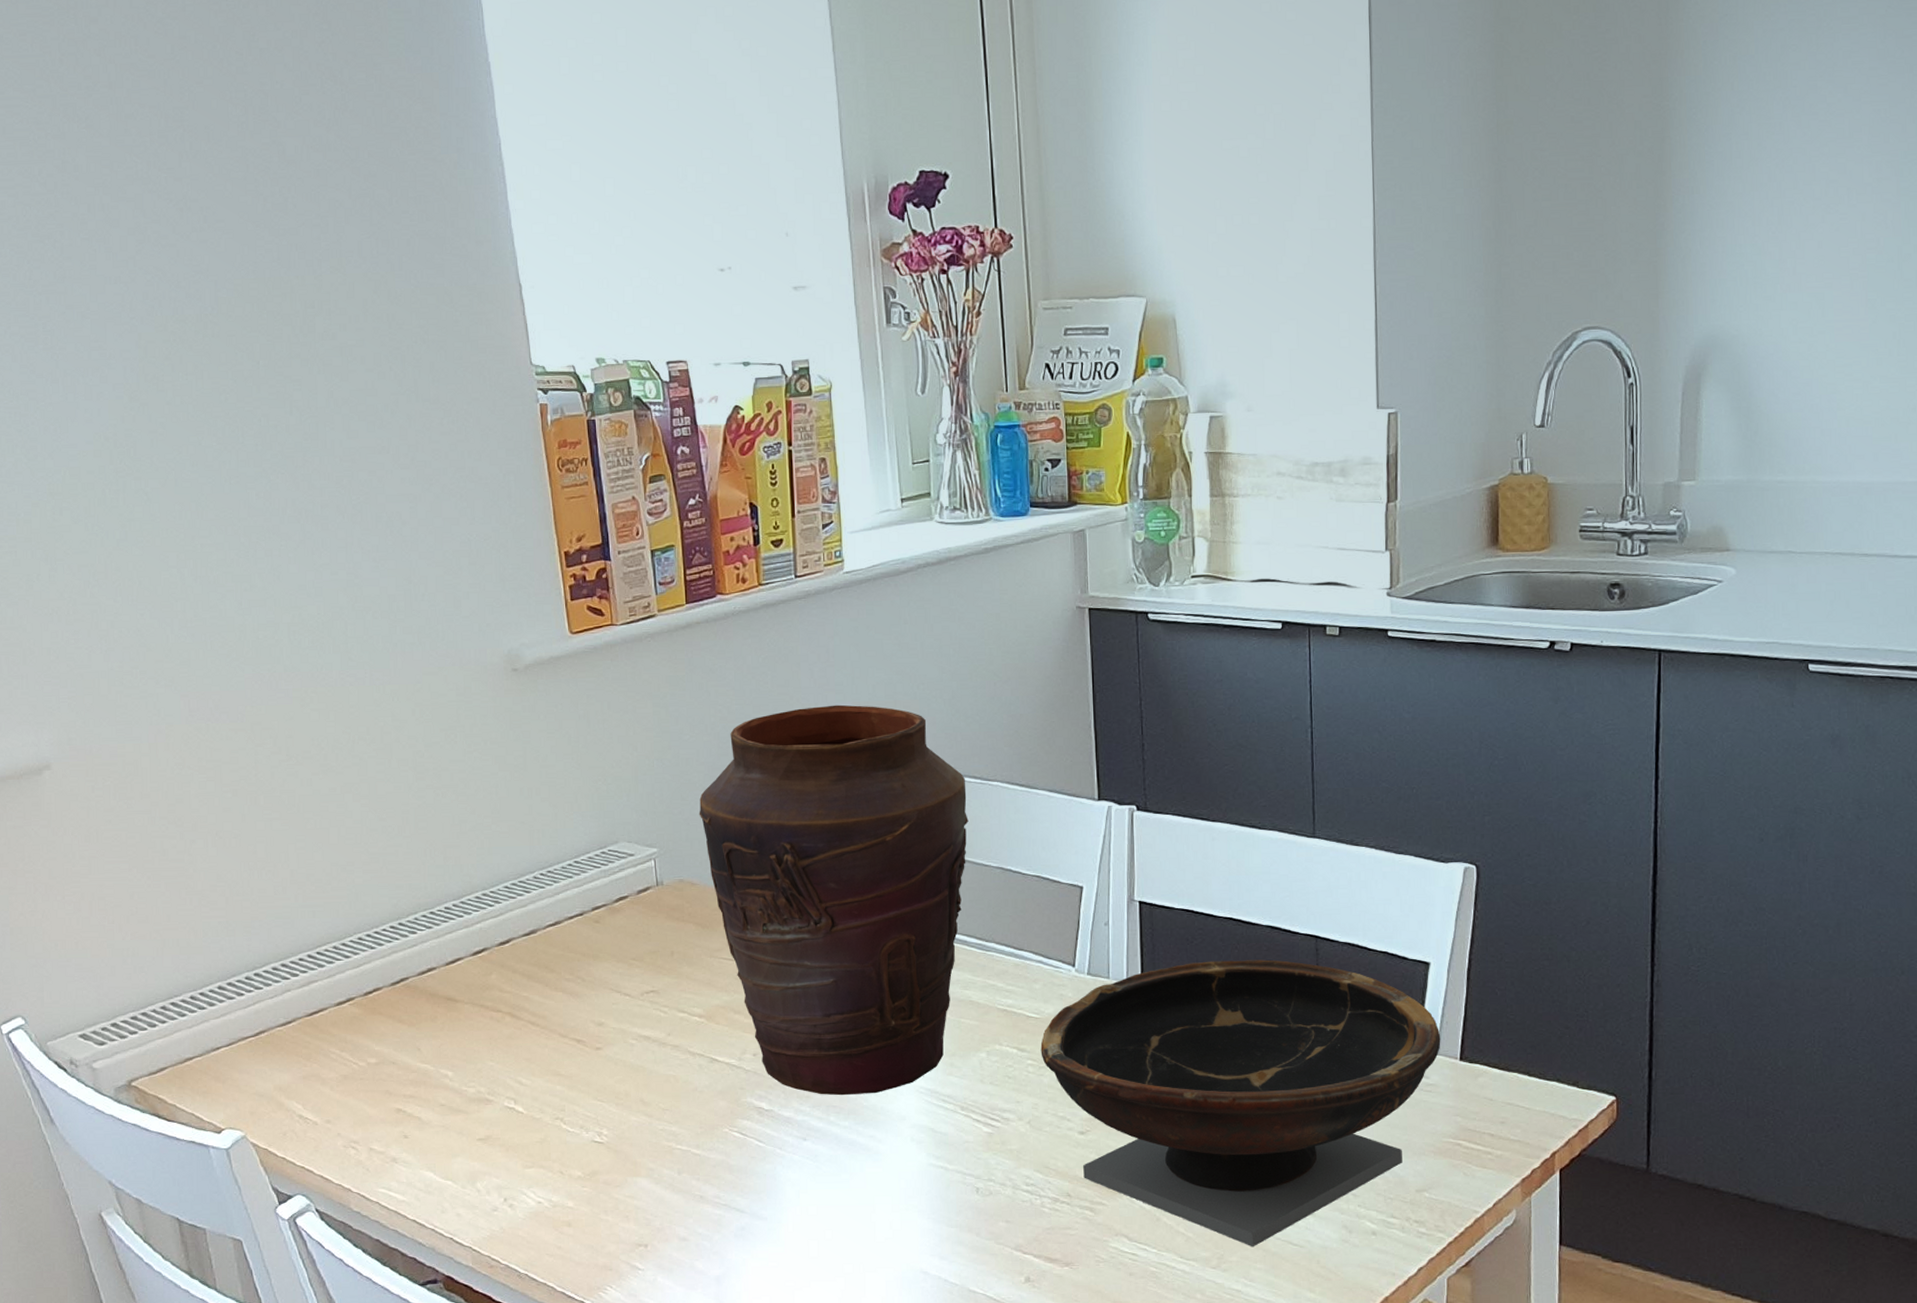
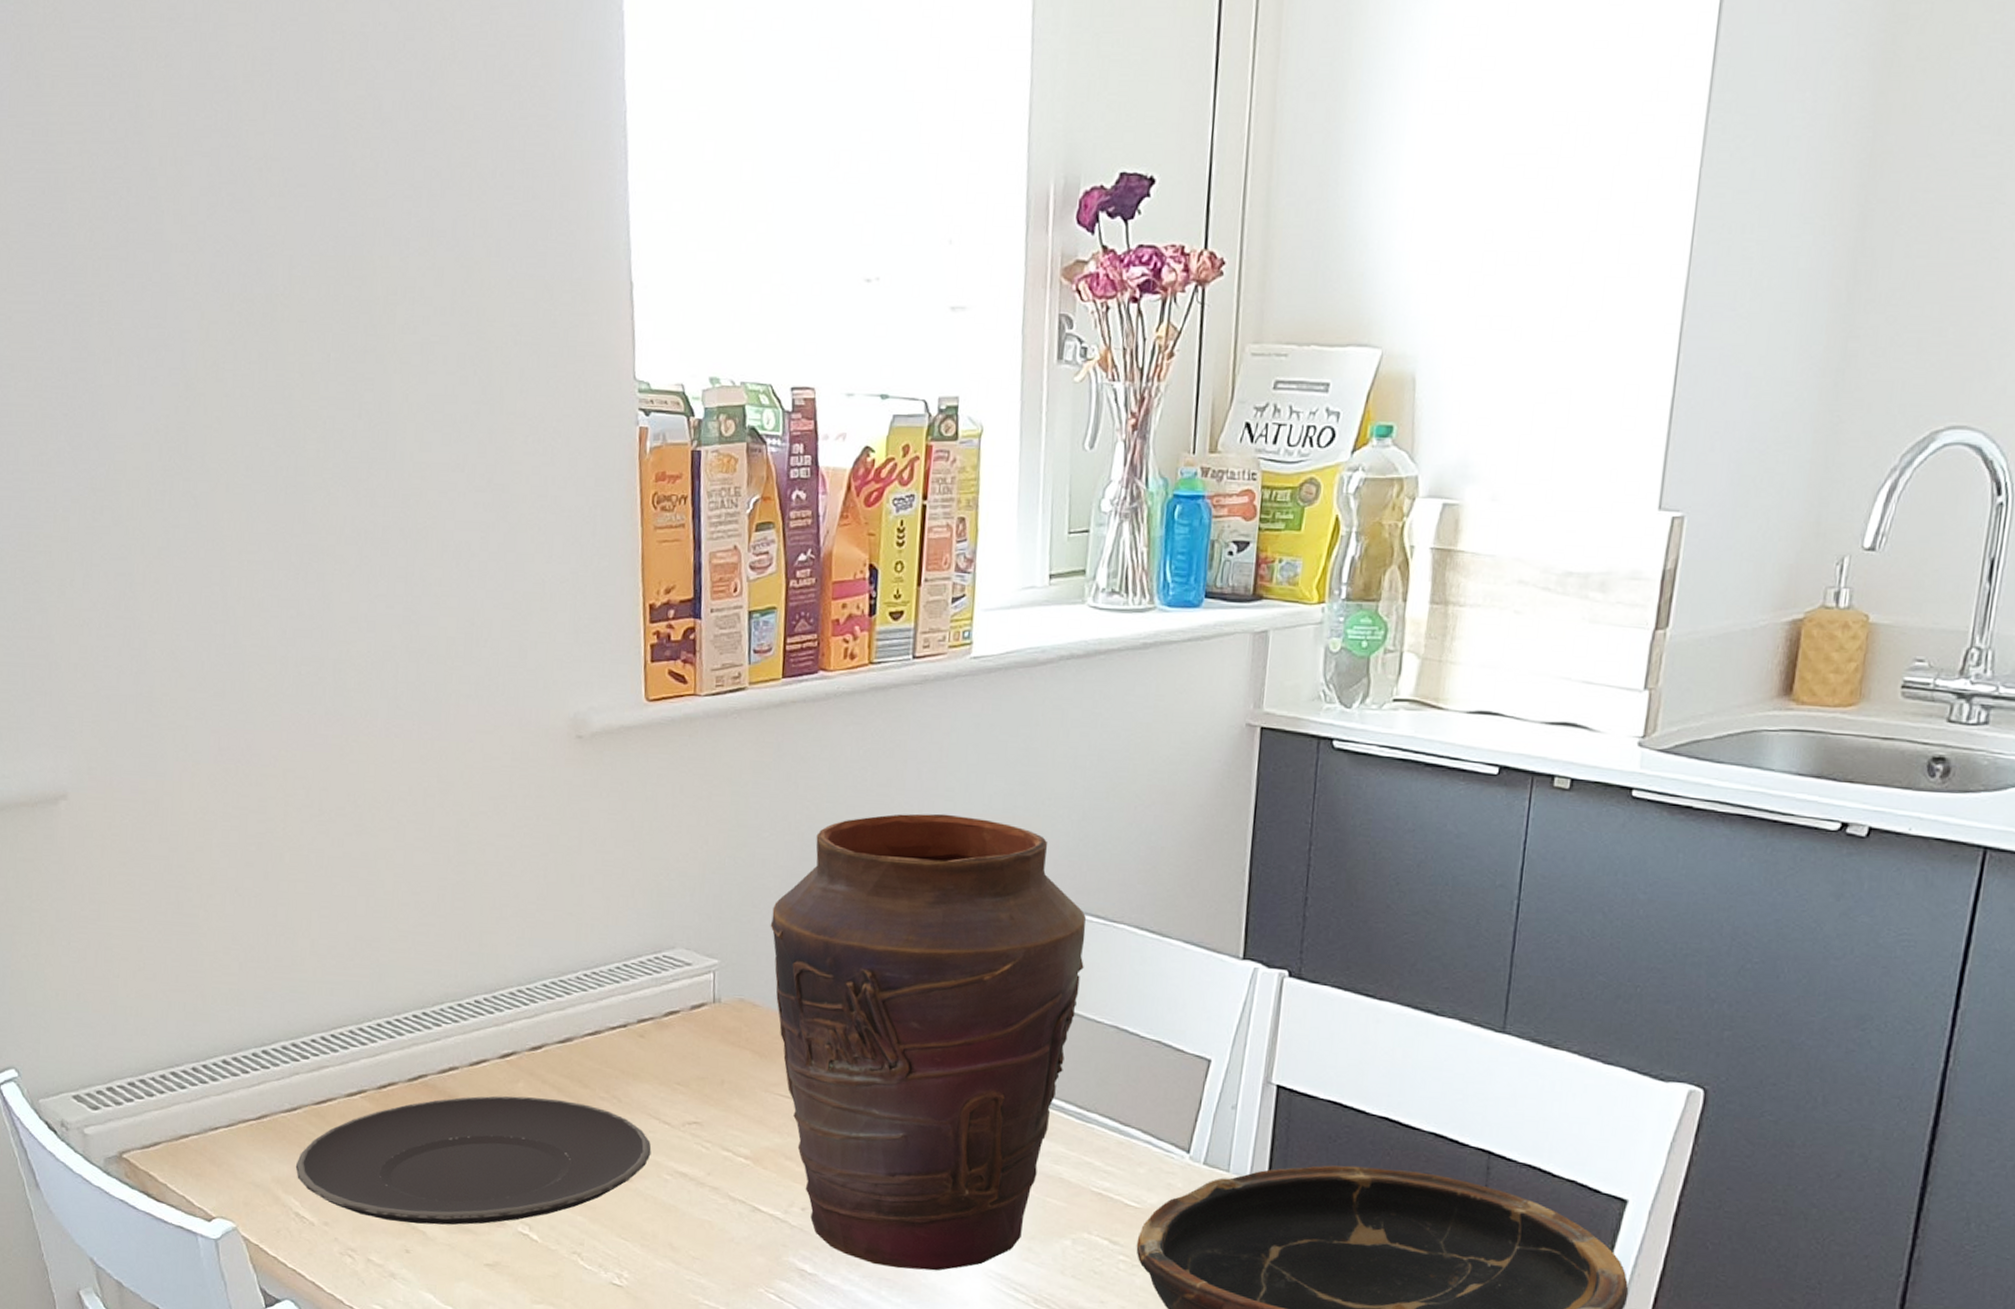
plate: none [295,986,616,1111] -> present [295,1095,652,1225]

